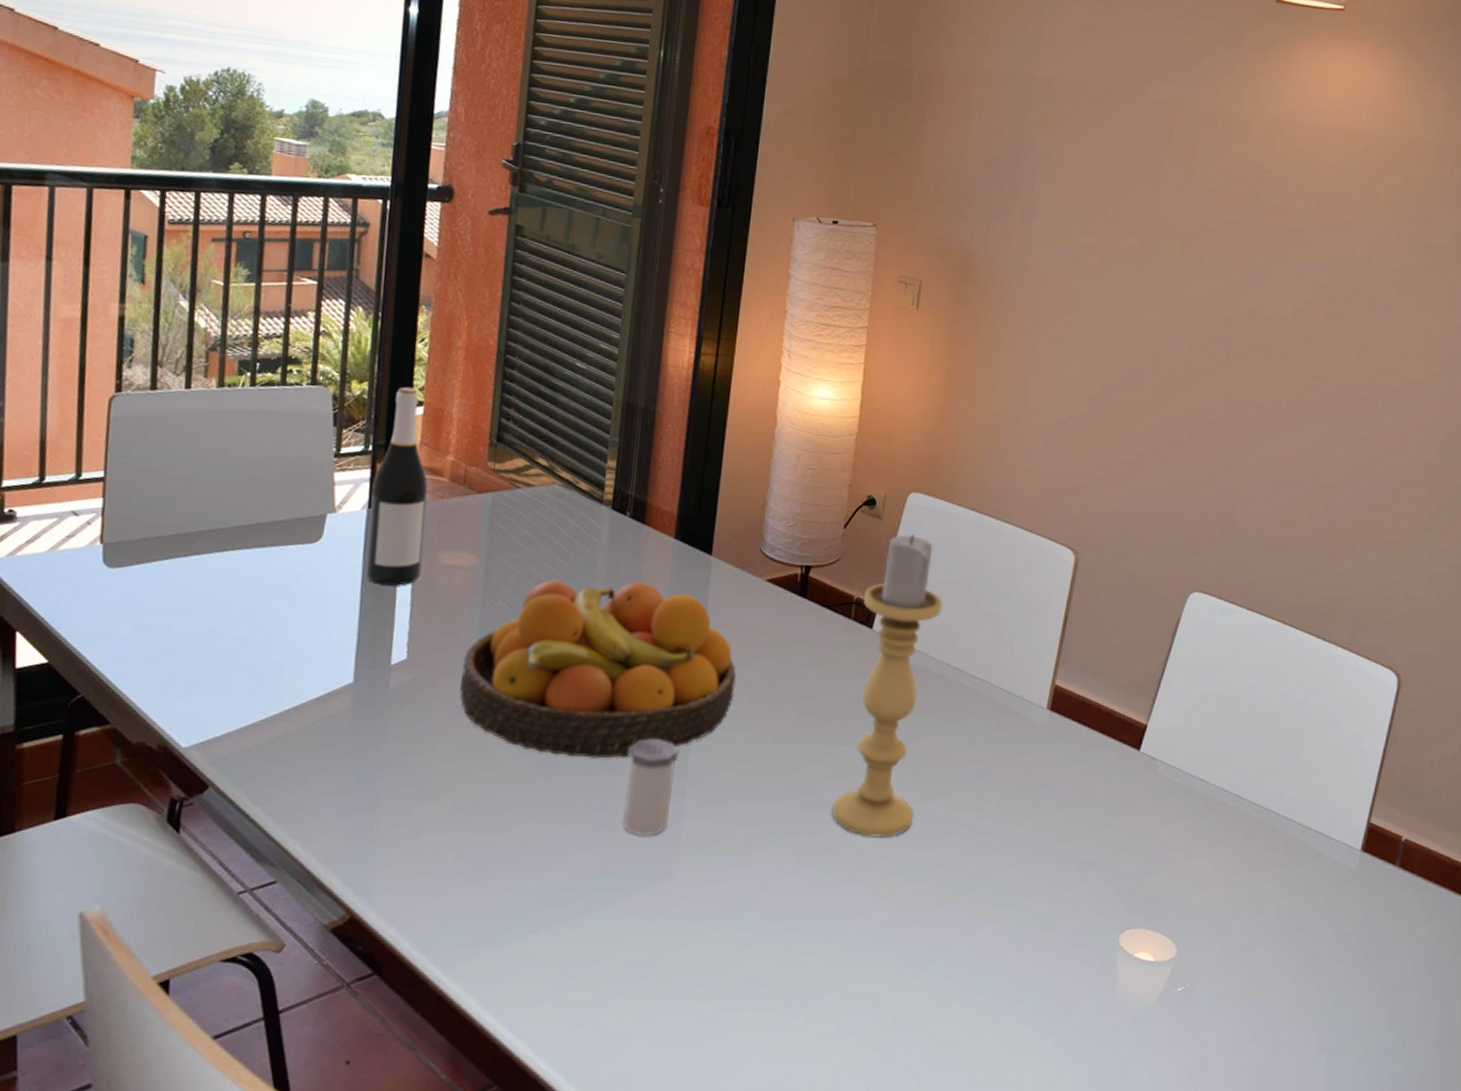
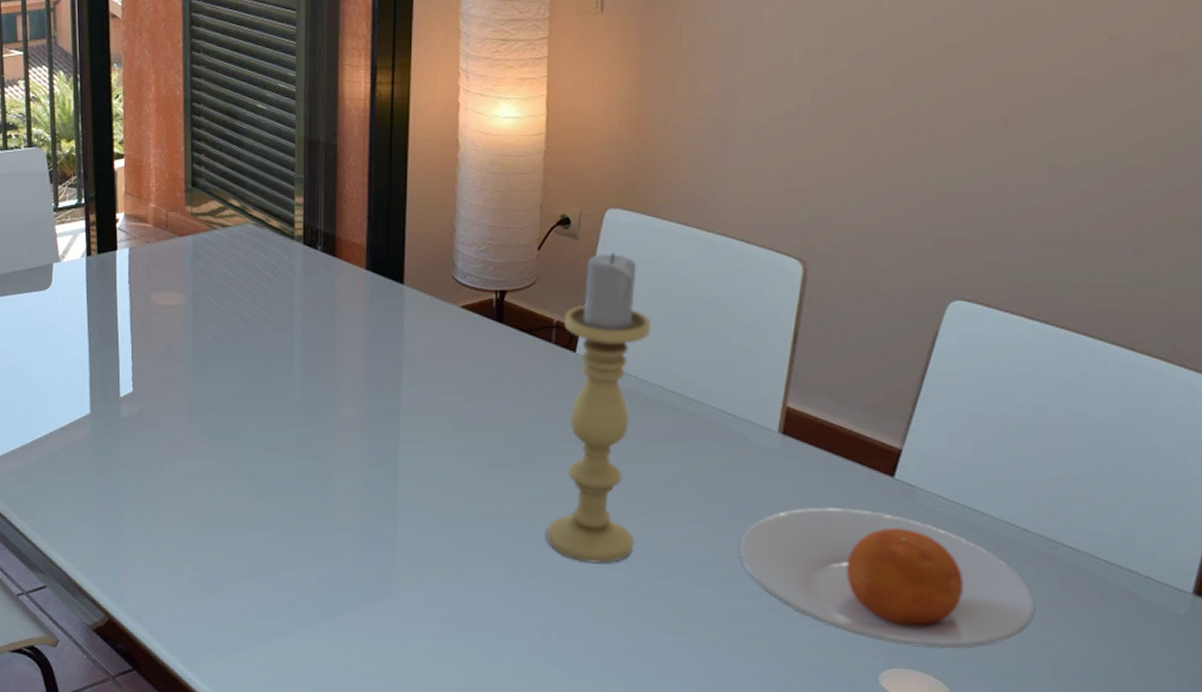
wine bottle: present [365,386,429,586] -> none [88,141,138,326]
fruit bowl: present [459,580,736,759] -> none [180,314,437,482]
salt shaker: present [622,738,679,837] -> none [338,463,387,557]
plate: none [1006,778,1246,908] -> present [738,506,1035,649]

